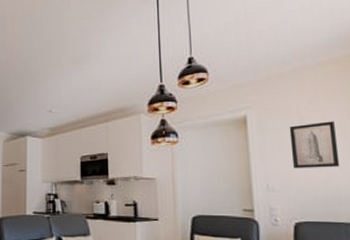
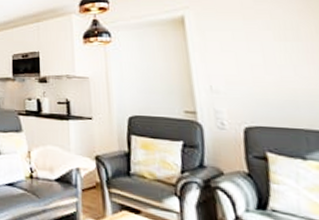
wall art: present [289,121,340,169] -> none [232,21,295,71]

